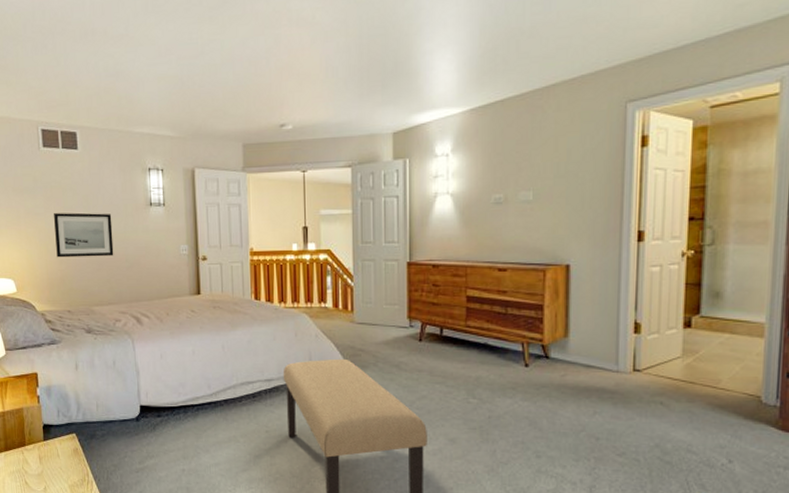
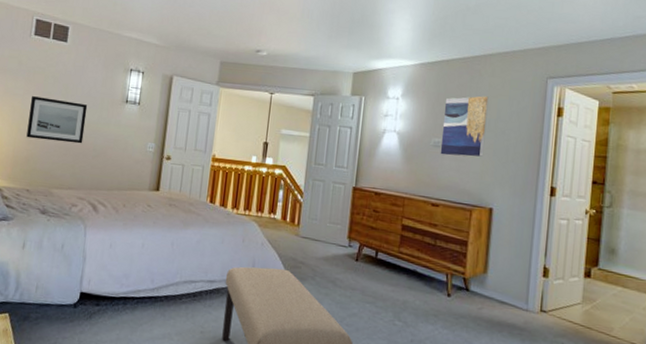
wall art: none [502,136,556,212] -> present [440,96,489,157]

